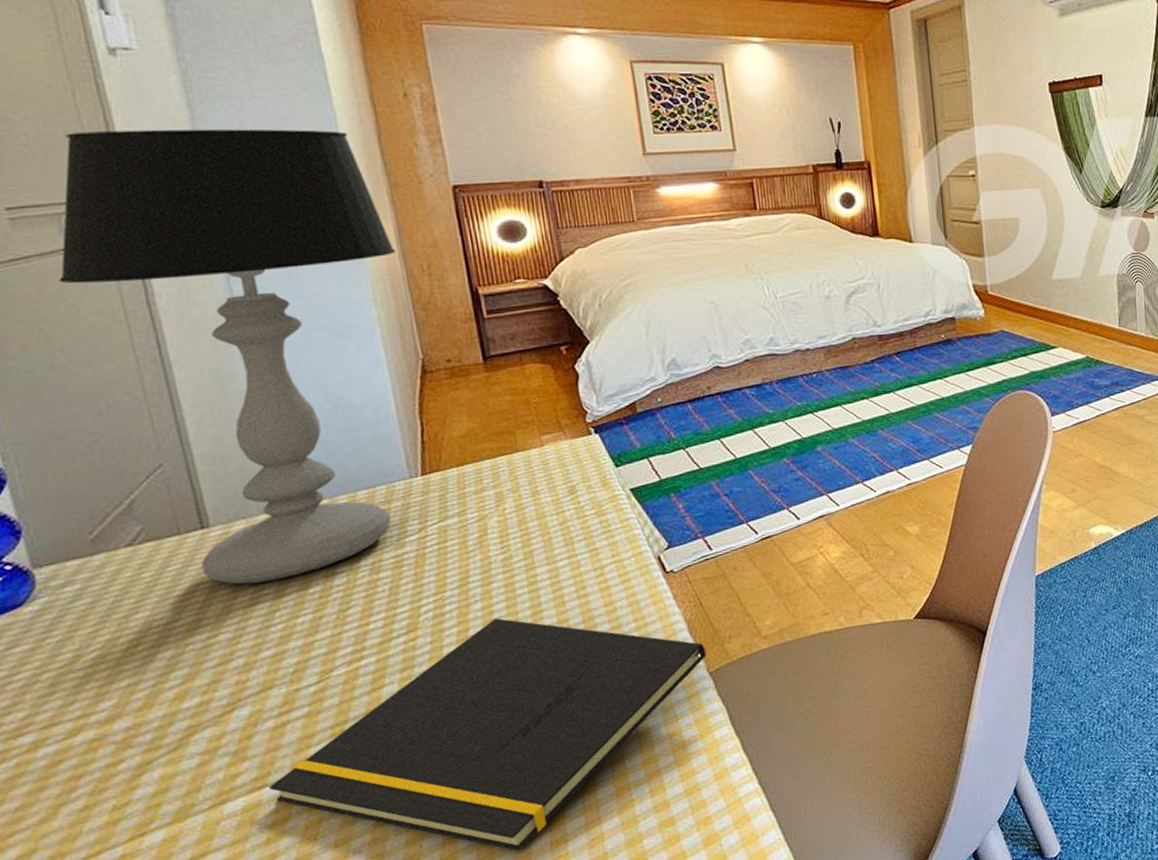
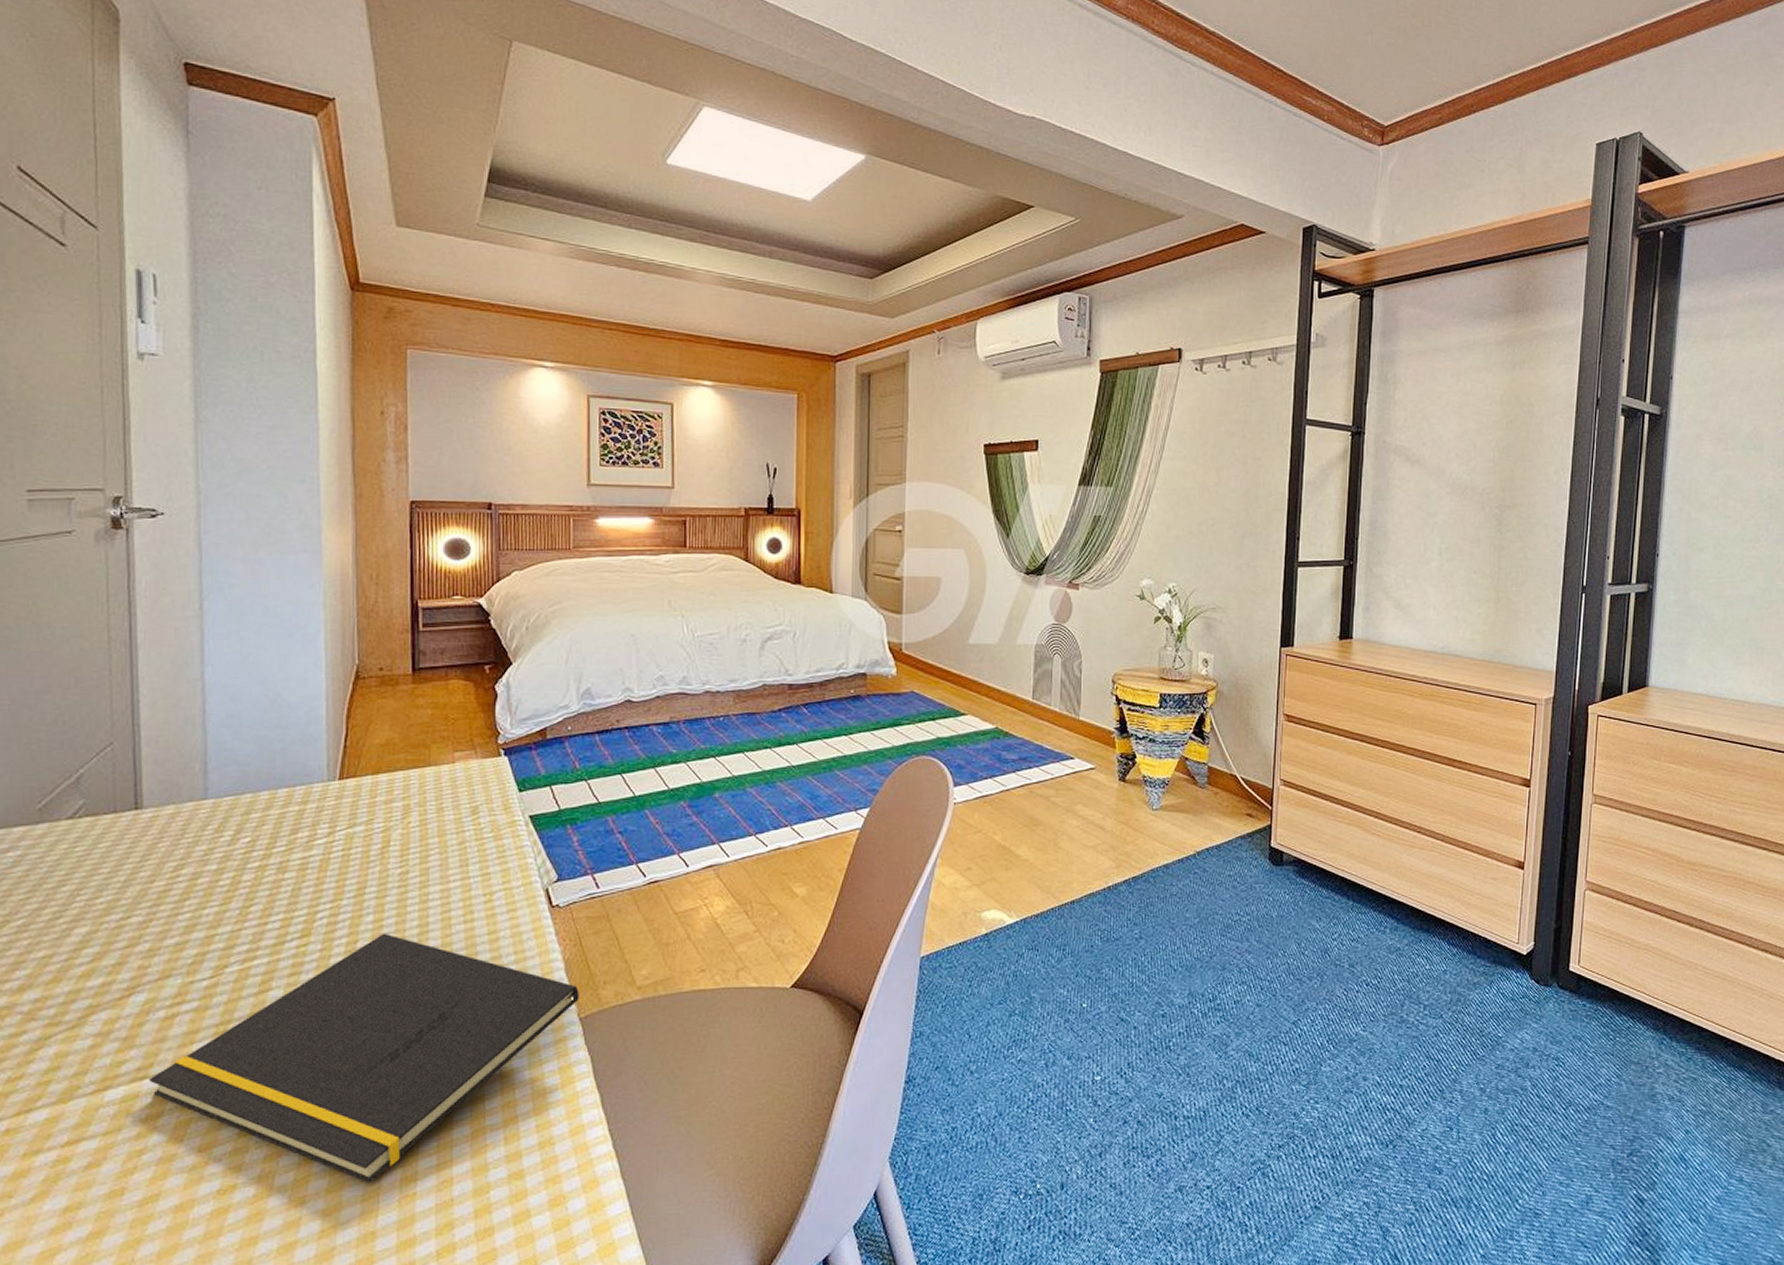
table lamp: present [59,128,396,585] -> none [58,426,350,869]

